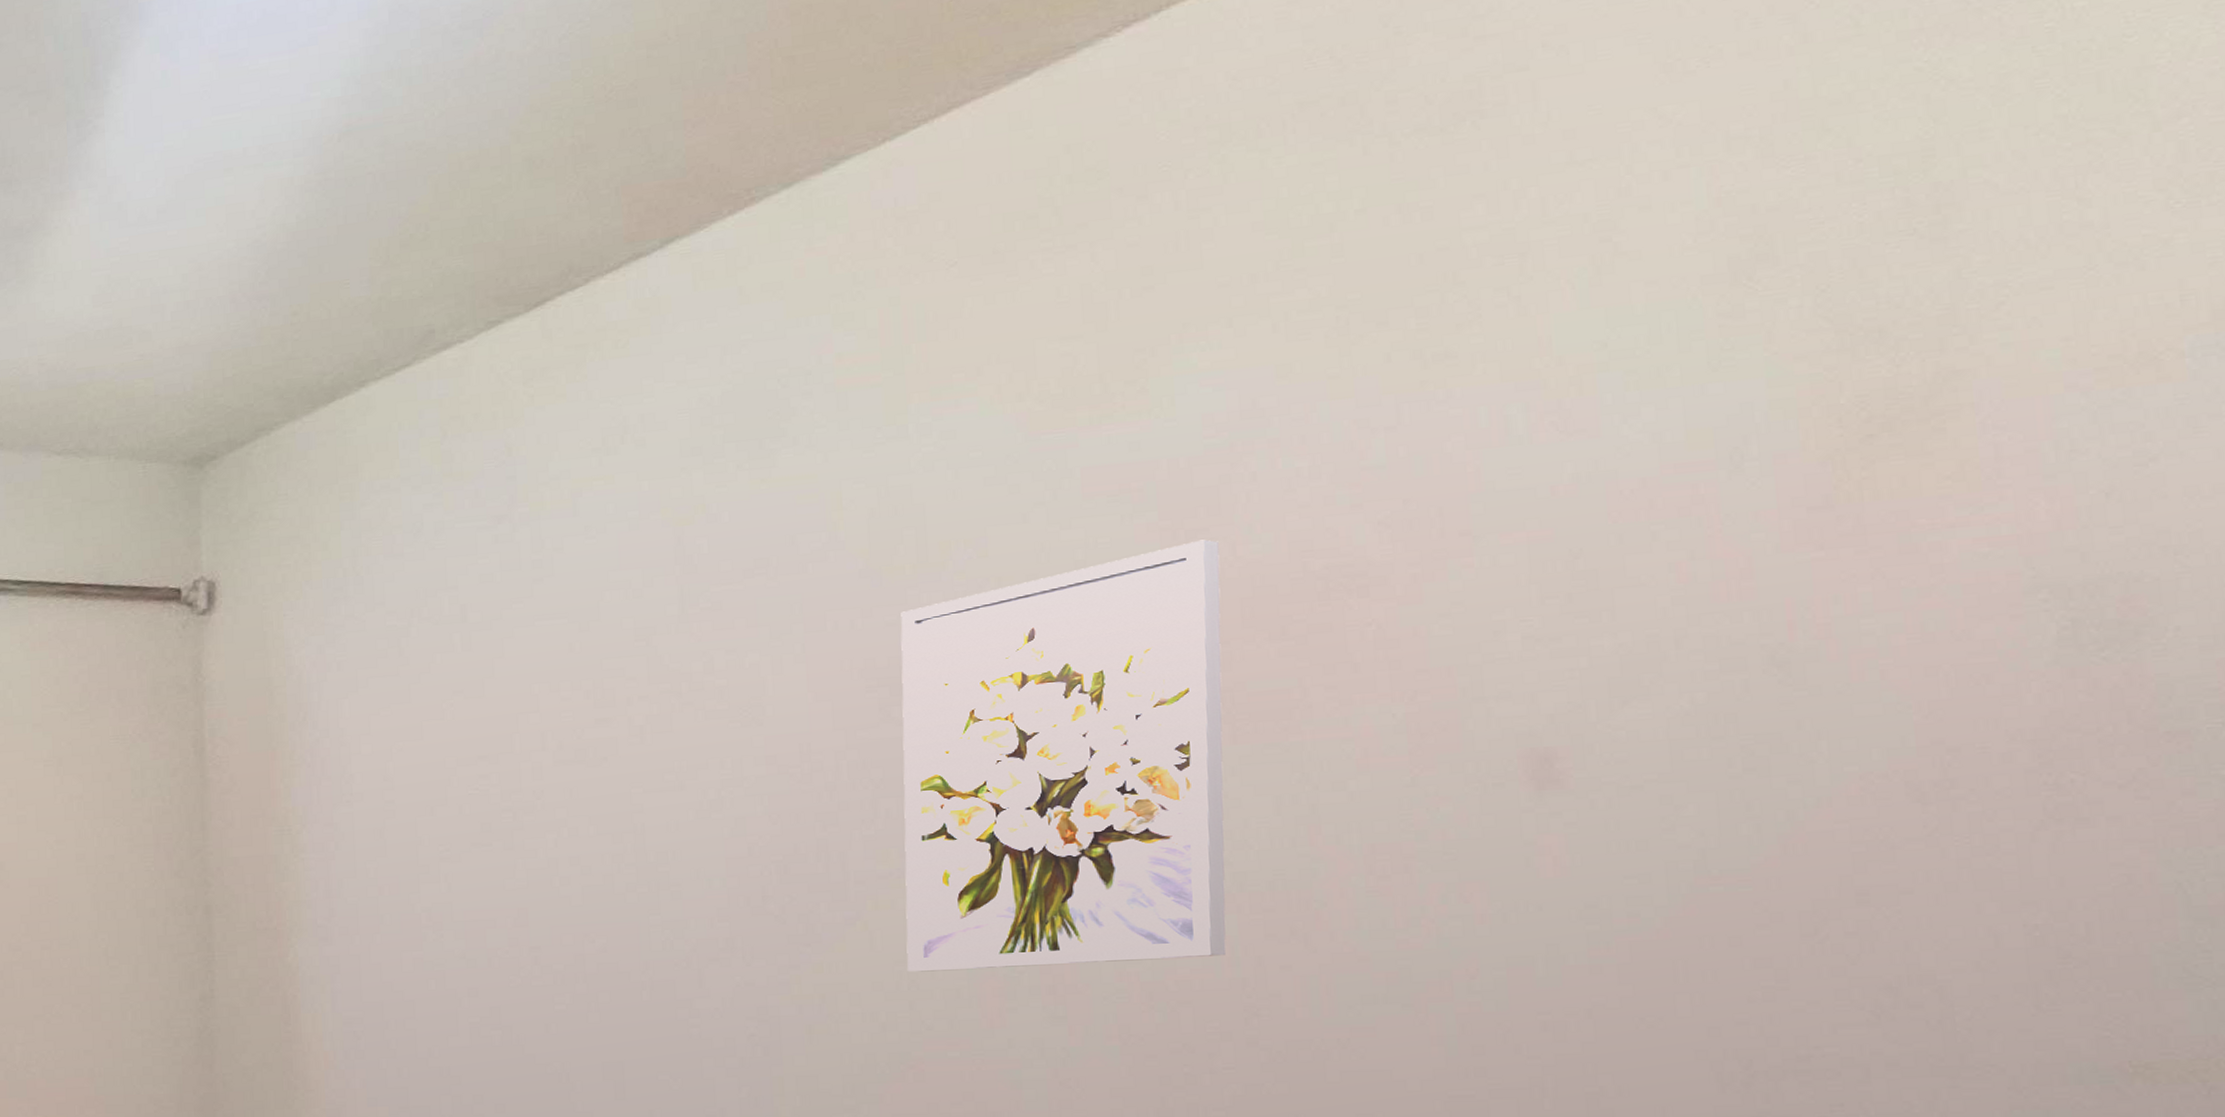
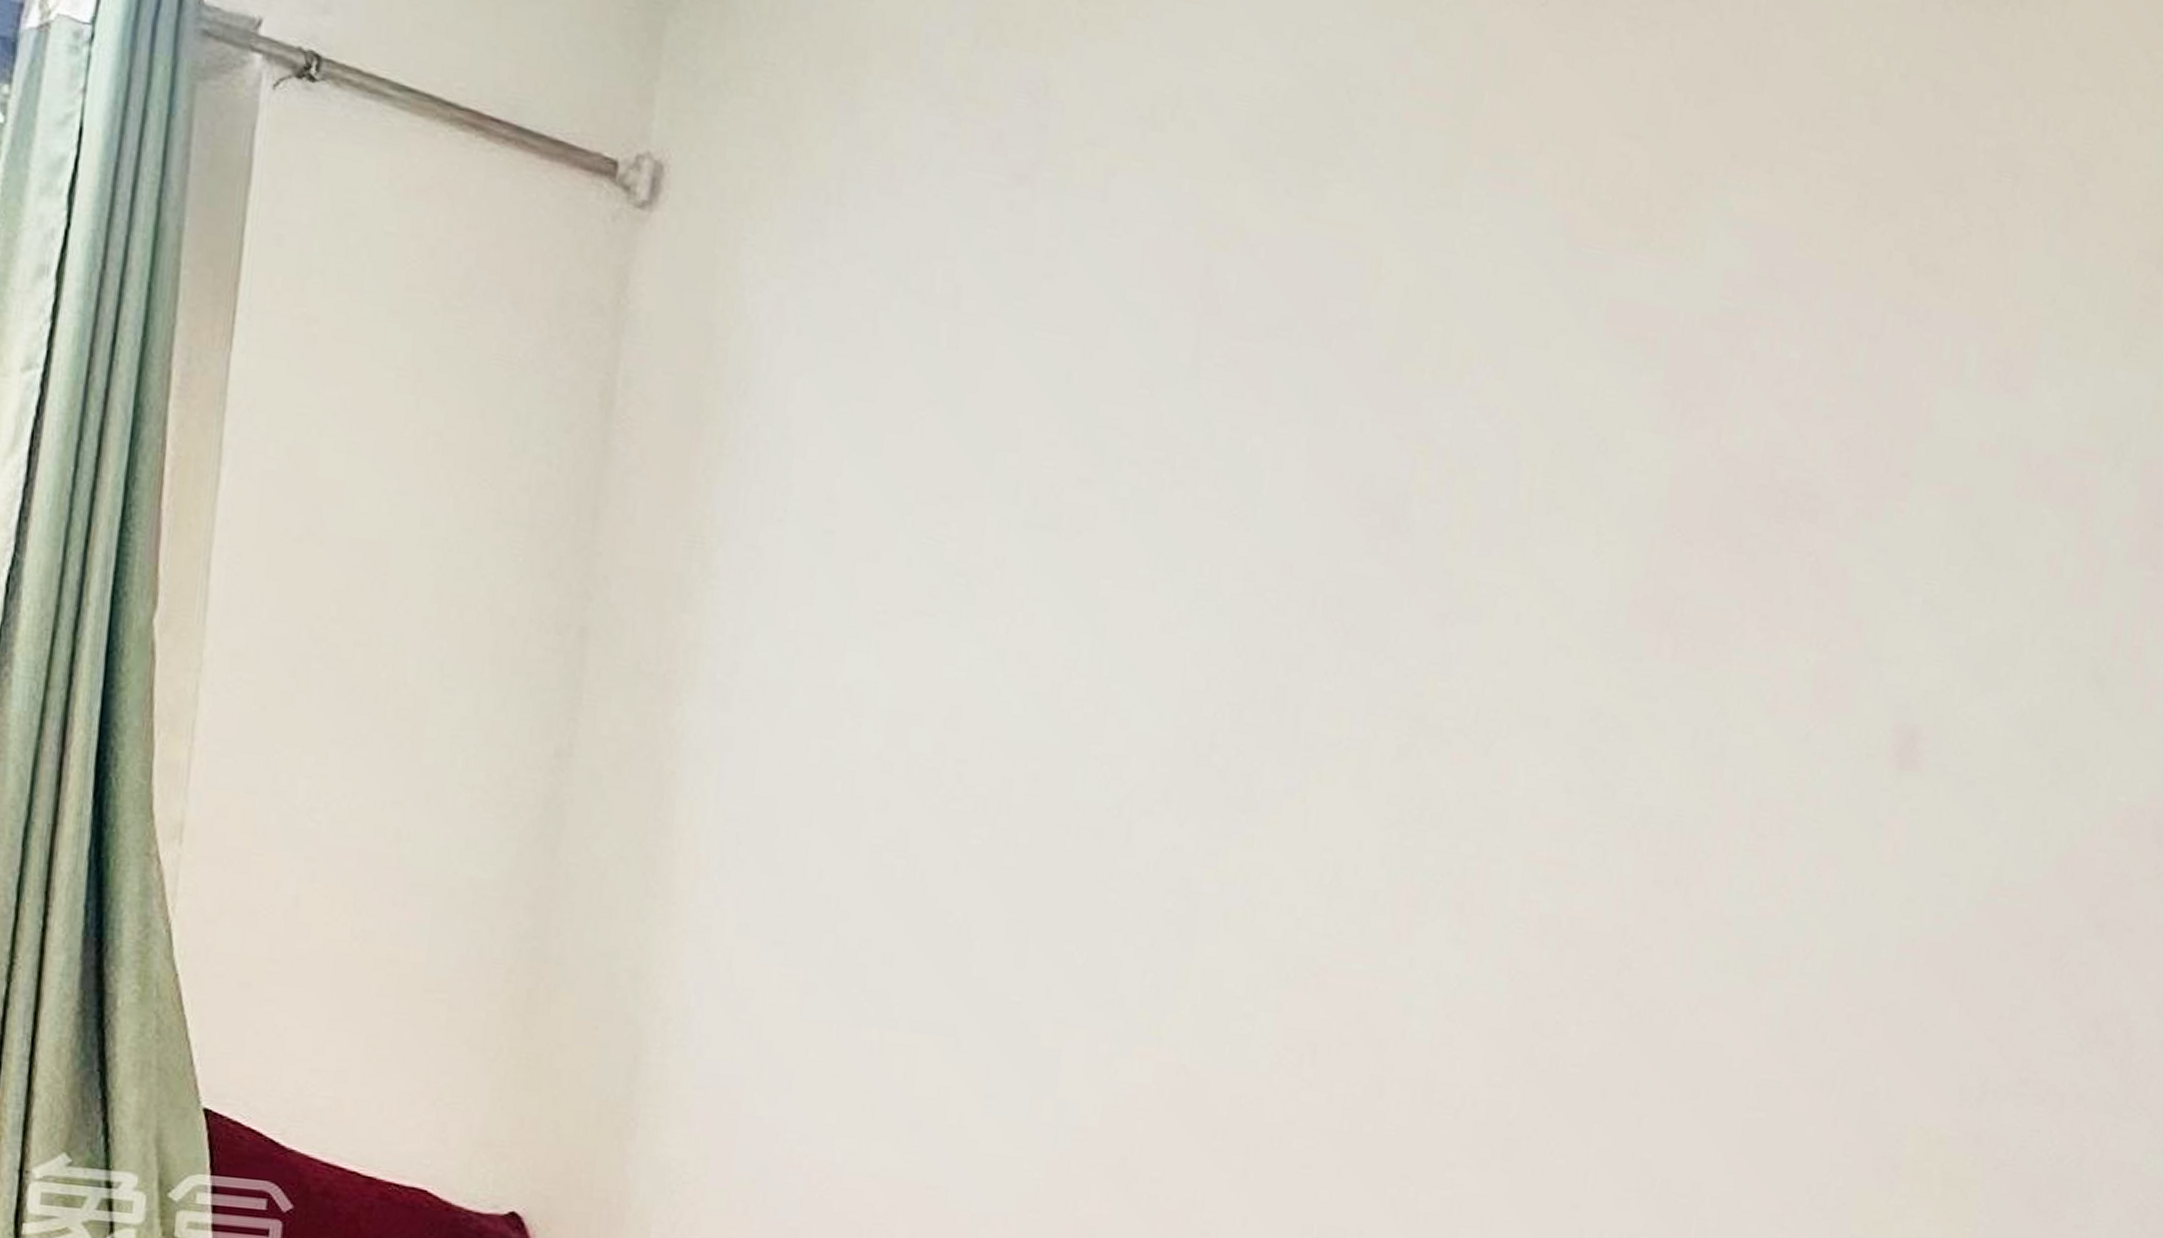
wall art: present [900,539,1227,972] -> none [1333,416,1708,897]

